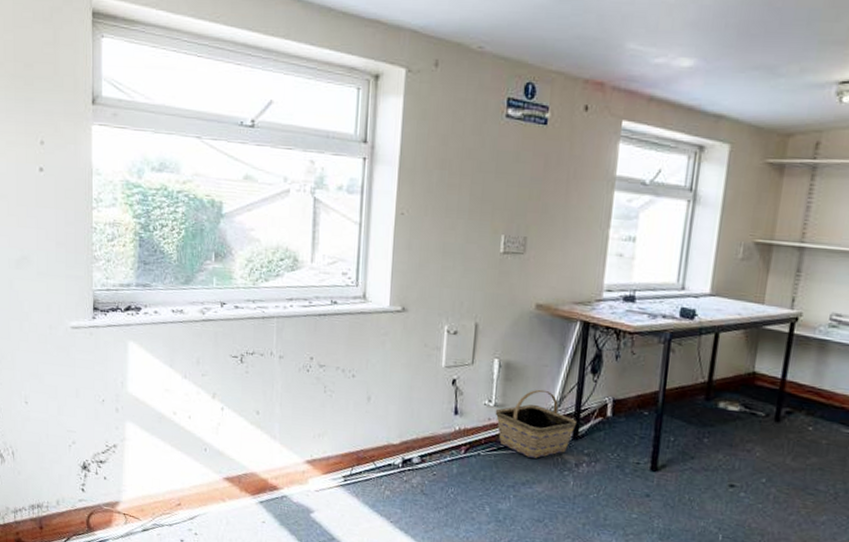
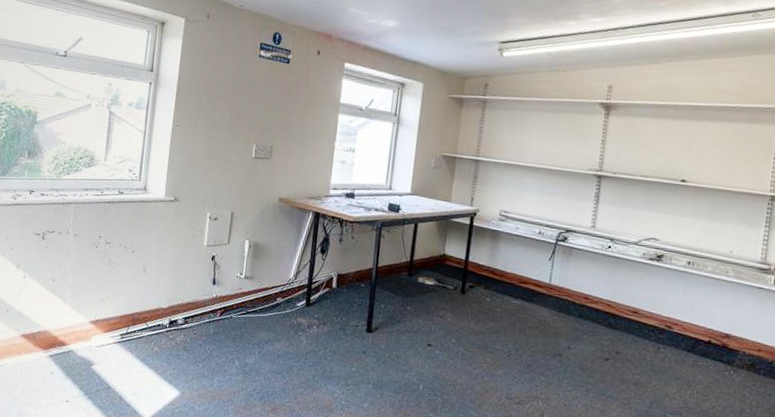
basket: present [495,389,576,458] -> none [245,265,309,321]

